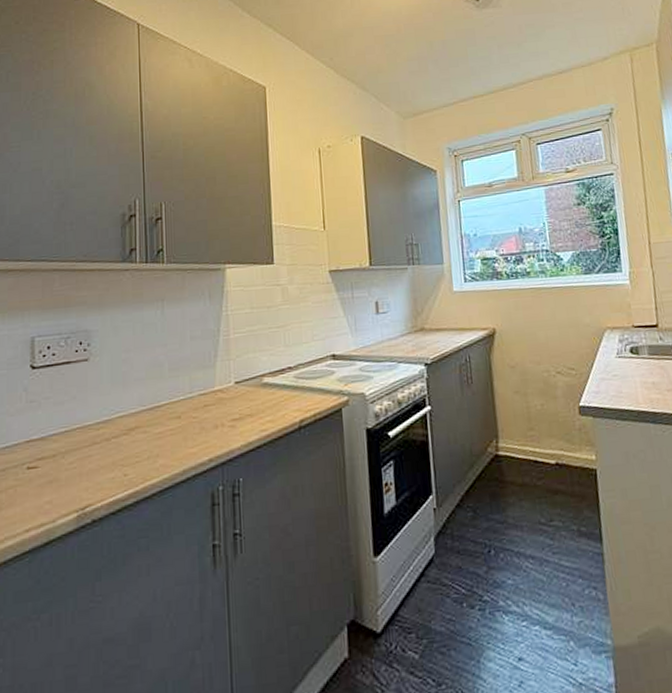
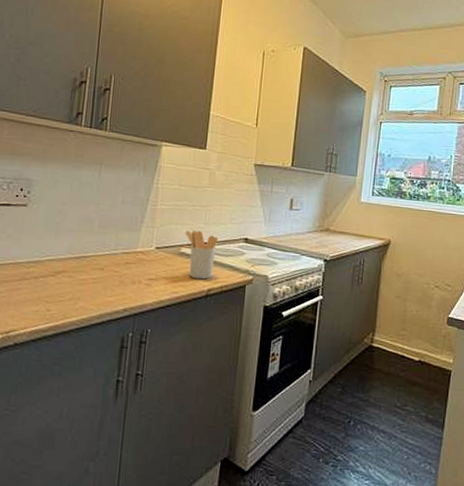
utensil holder: none [264,354,303,411] -> present [185,230,219,280]

